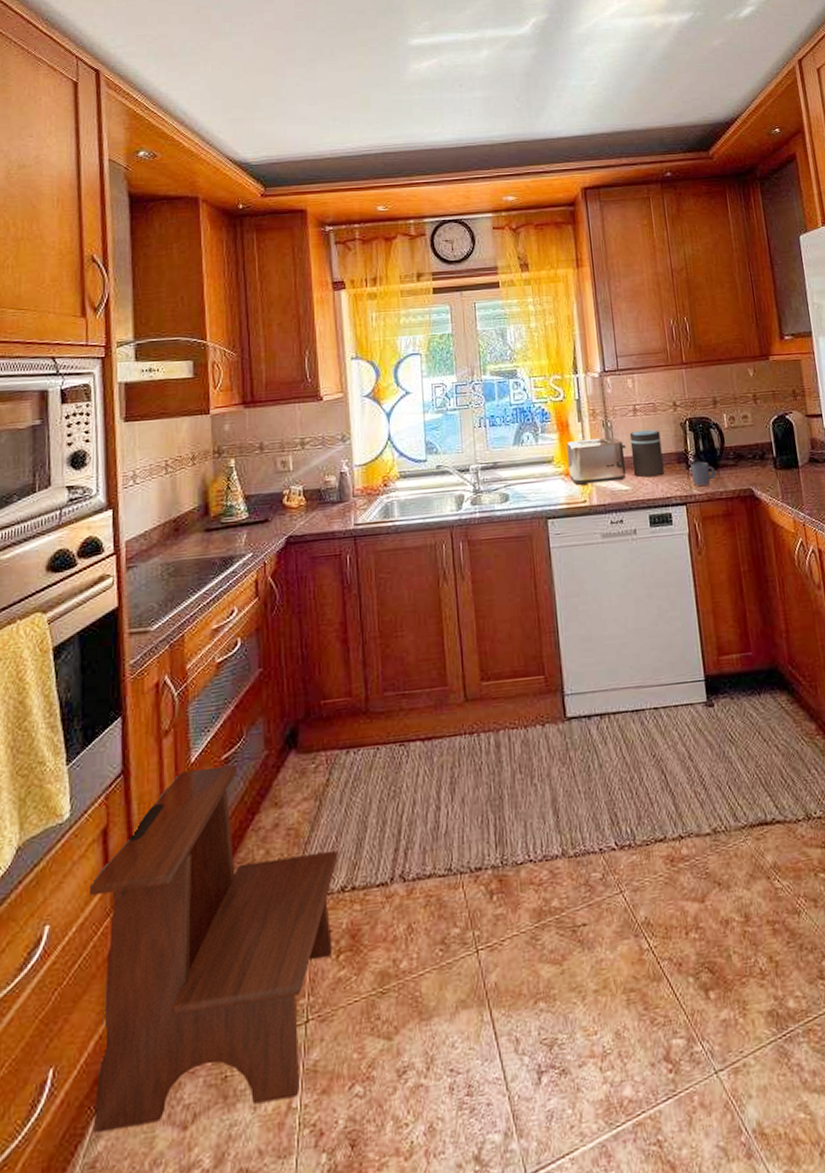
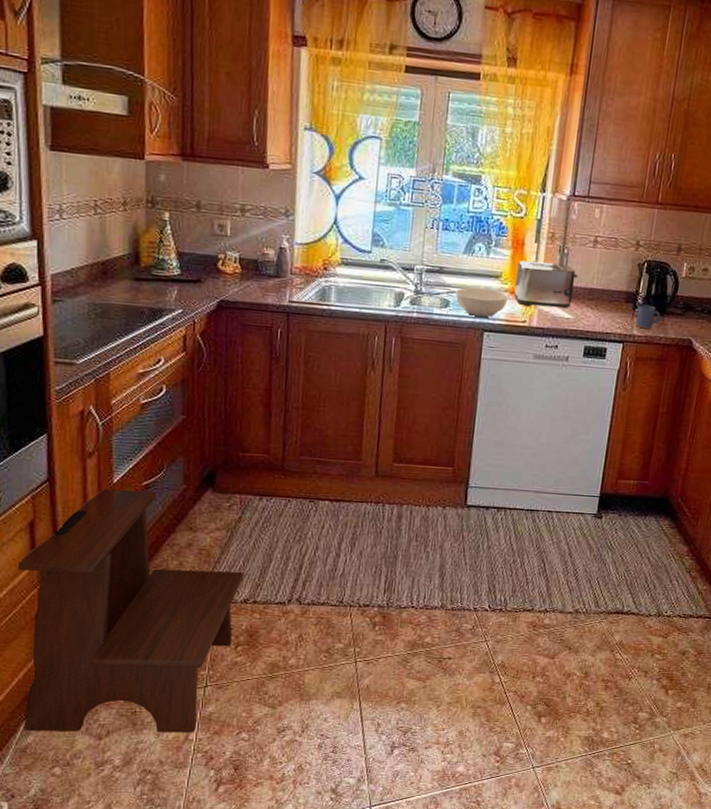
bowl: none [513,474,565,505] -> present [455,287,510,317]
cylinder: present [629,429,665,478] -> none [579,262,616,312]

